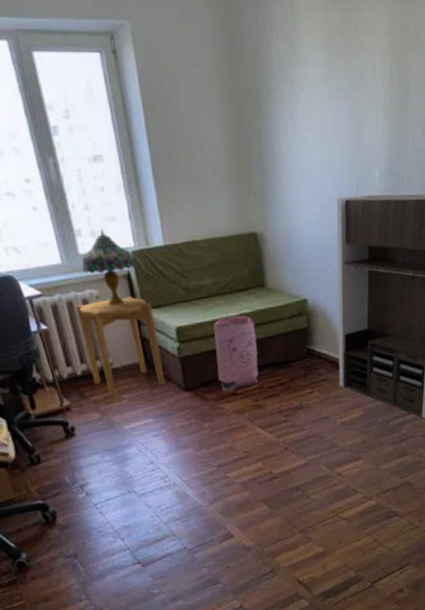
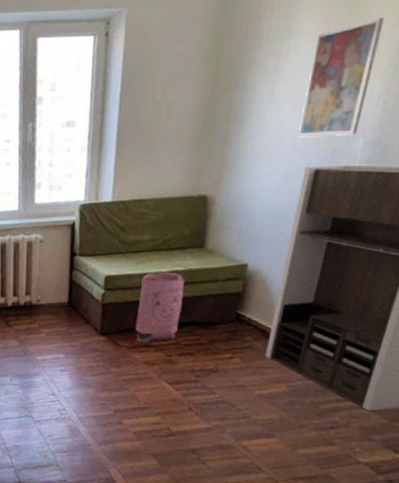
side table: present [75,296,166,398] -> none [20,243,88,330]
table lamp: present [82,228,136,306] -> none [34,183,82,250]
wall art: none [322,47,374,169] -> present [298,17,384,137]

